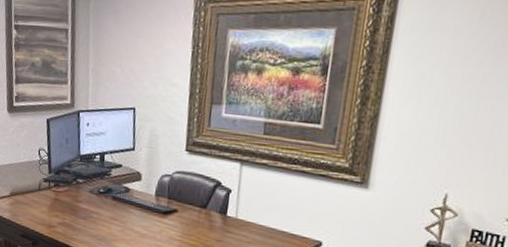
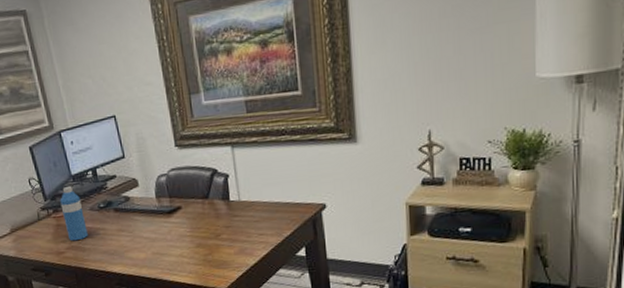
water bottle: none [62,165,83,219] -> present [60,186,88,241]

